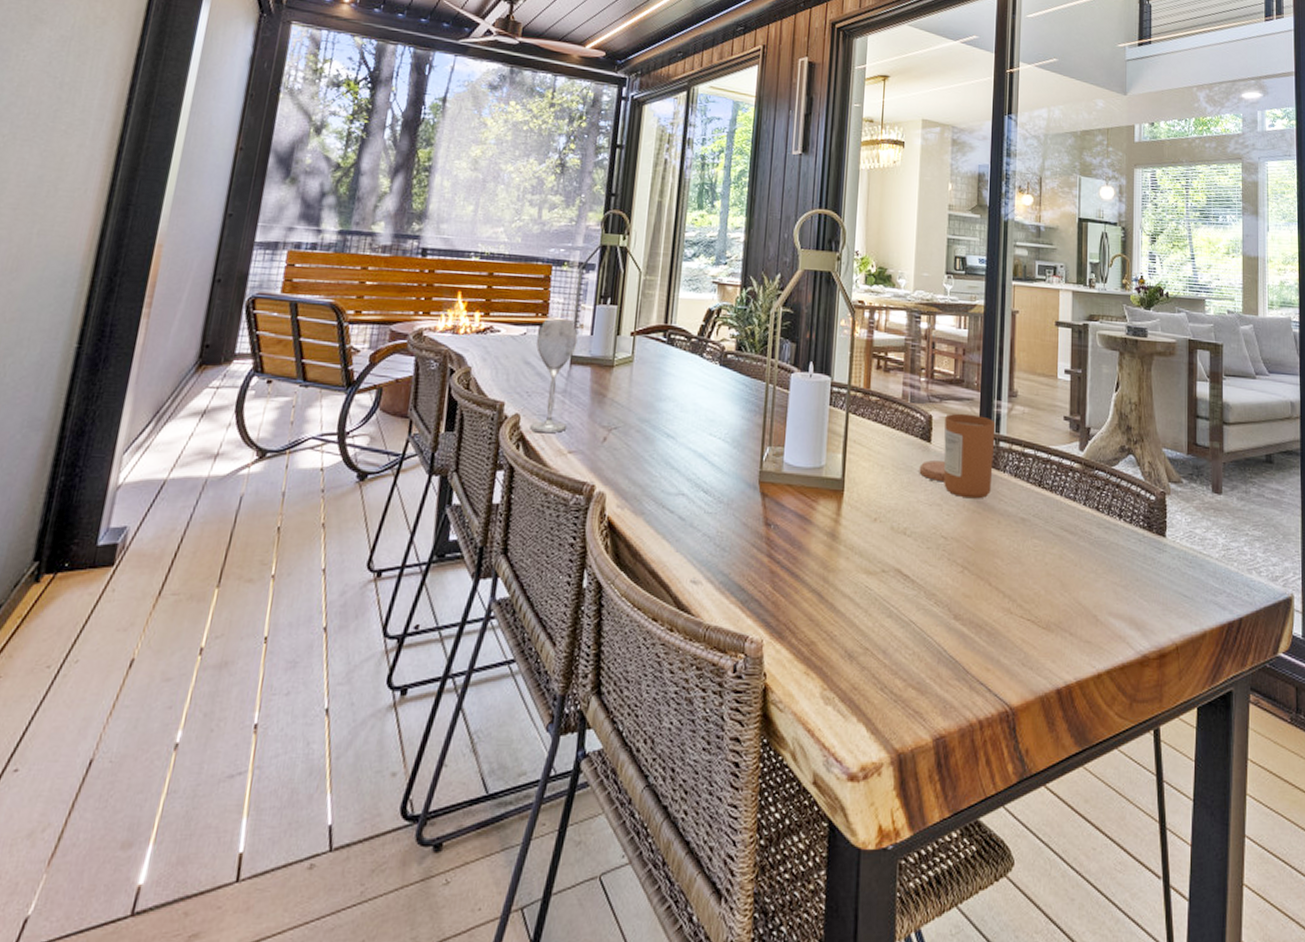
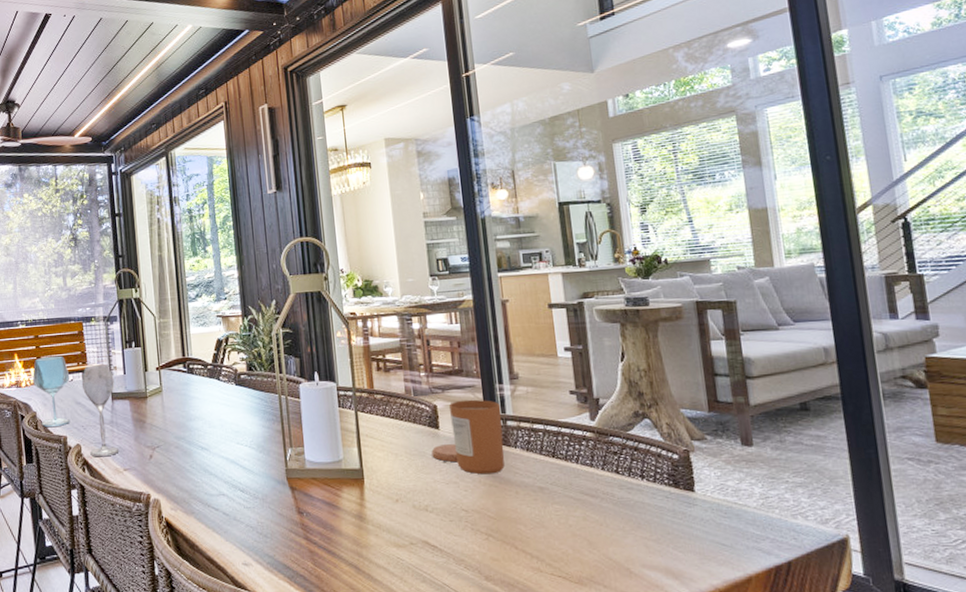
wine glass: none [474,300,524,389] -> present [33,355,71,427]

